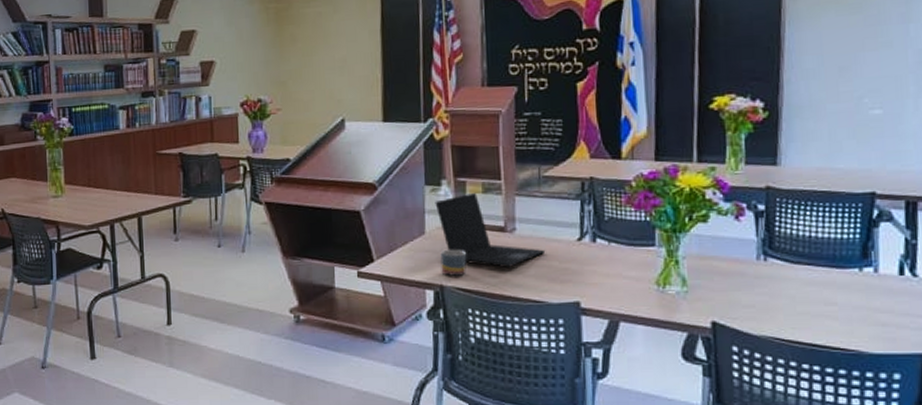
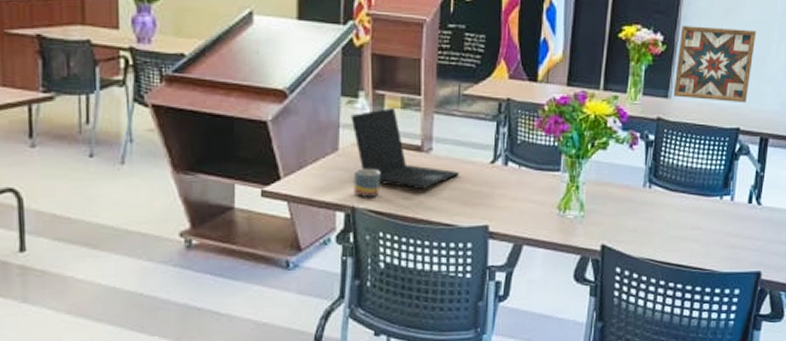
wall art: none [783,86,884,165] -> present [673,25,756,103]

